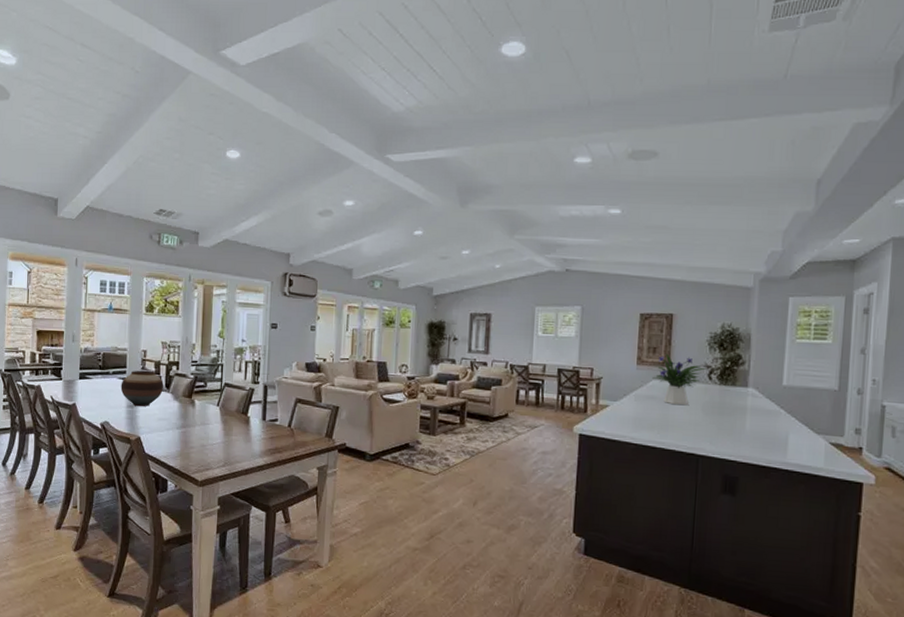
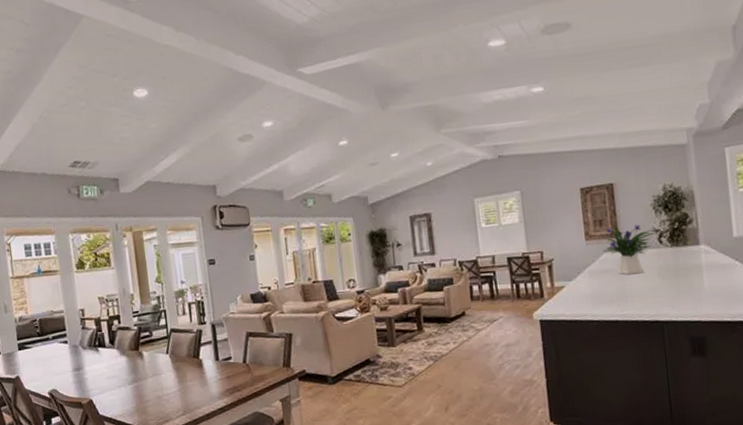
vase: present [120,370,164,406] -> none [62,329,108,368]

